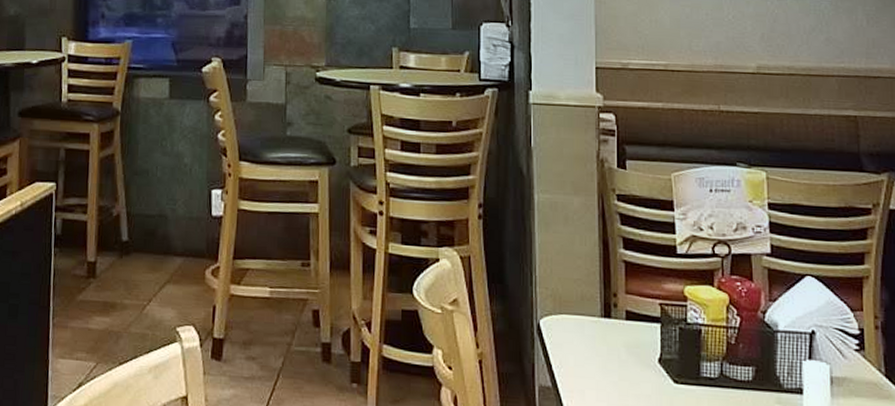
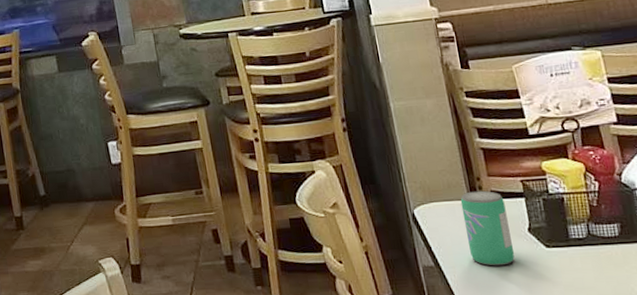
beverage can: none [592,308,639,397] -> present [460,190,515,266]

